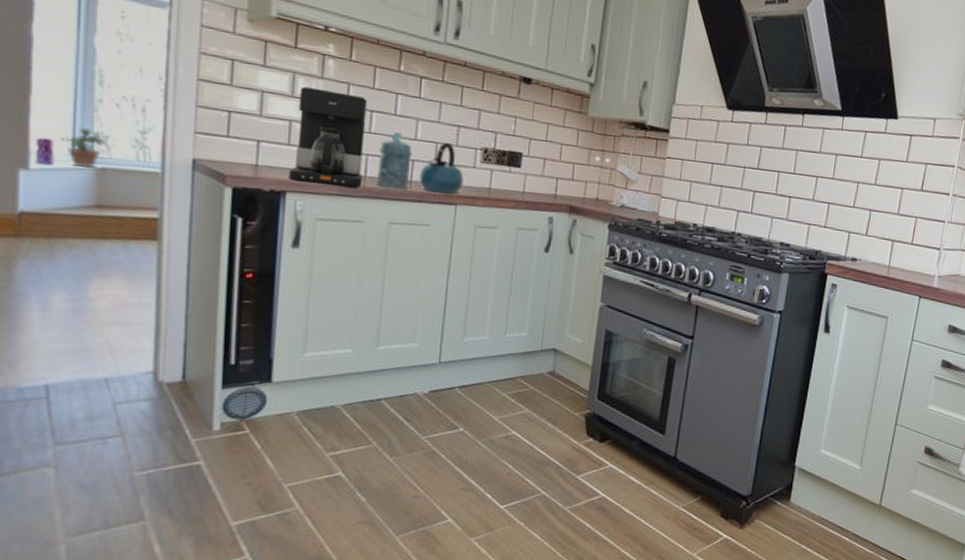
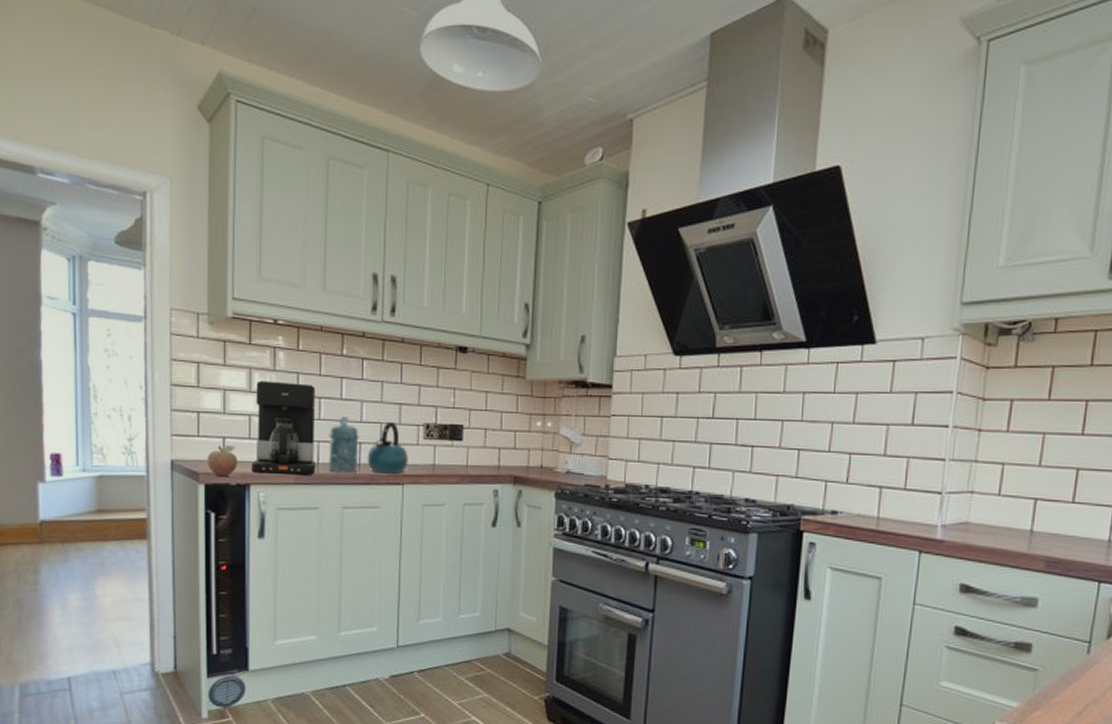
potted plant: present [60,127,110,168] -> none [67,439,105,477]
fruit: none [236,148,274,181] -> present [207,445,238,476]

